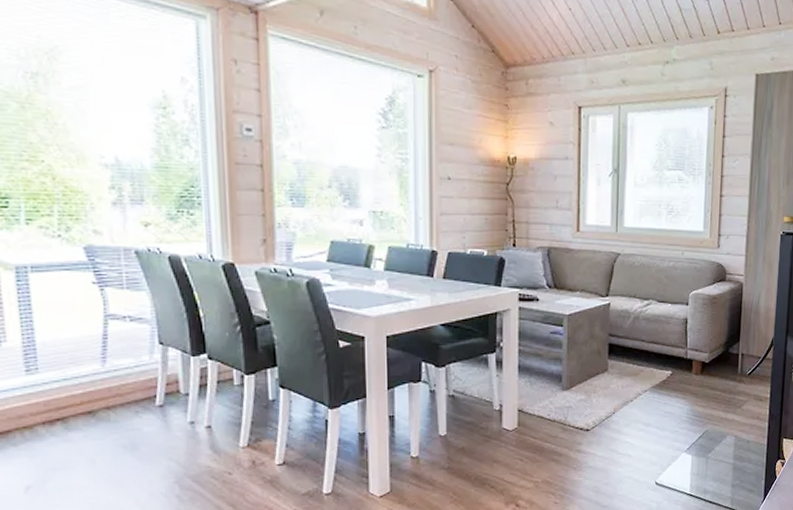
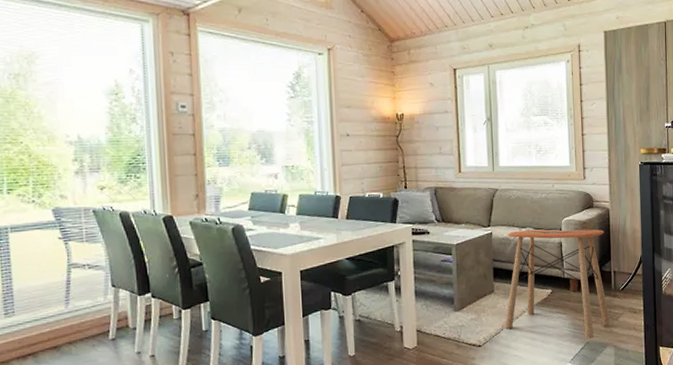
side table: none [617,303,736,427] -> present [505,229,611,339]

